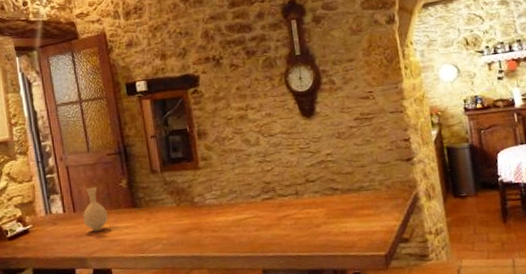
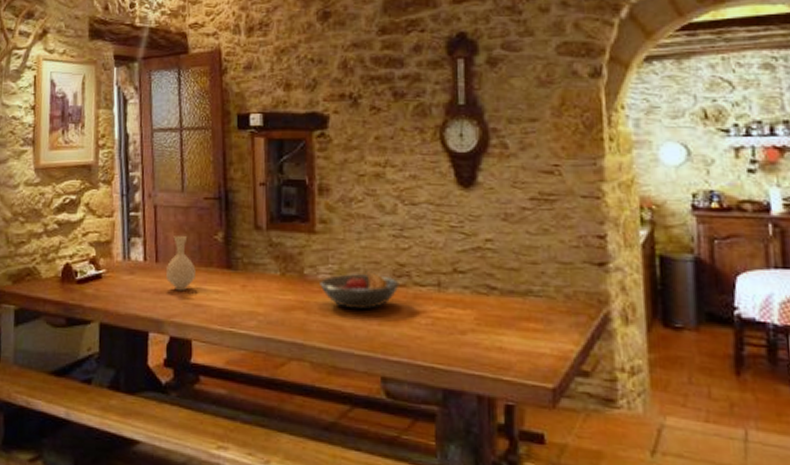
fruit bowl: none [207,191,268,223] -> present [319,270,400,310]

